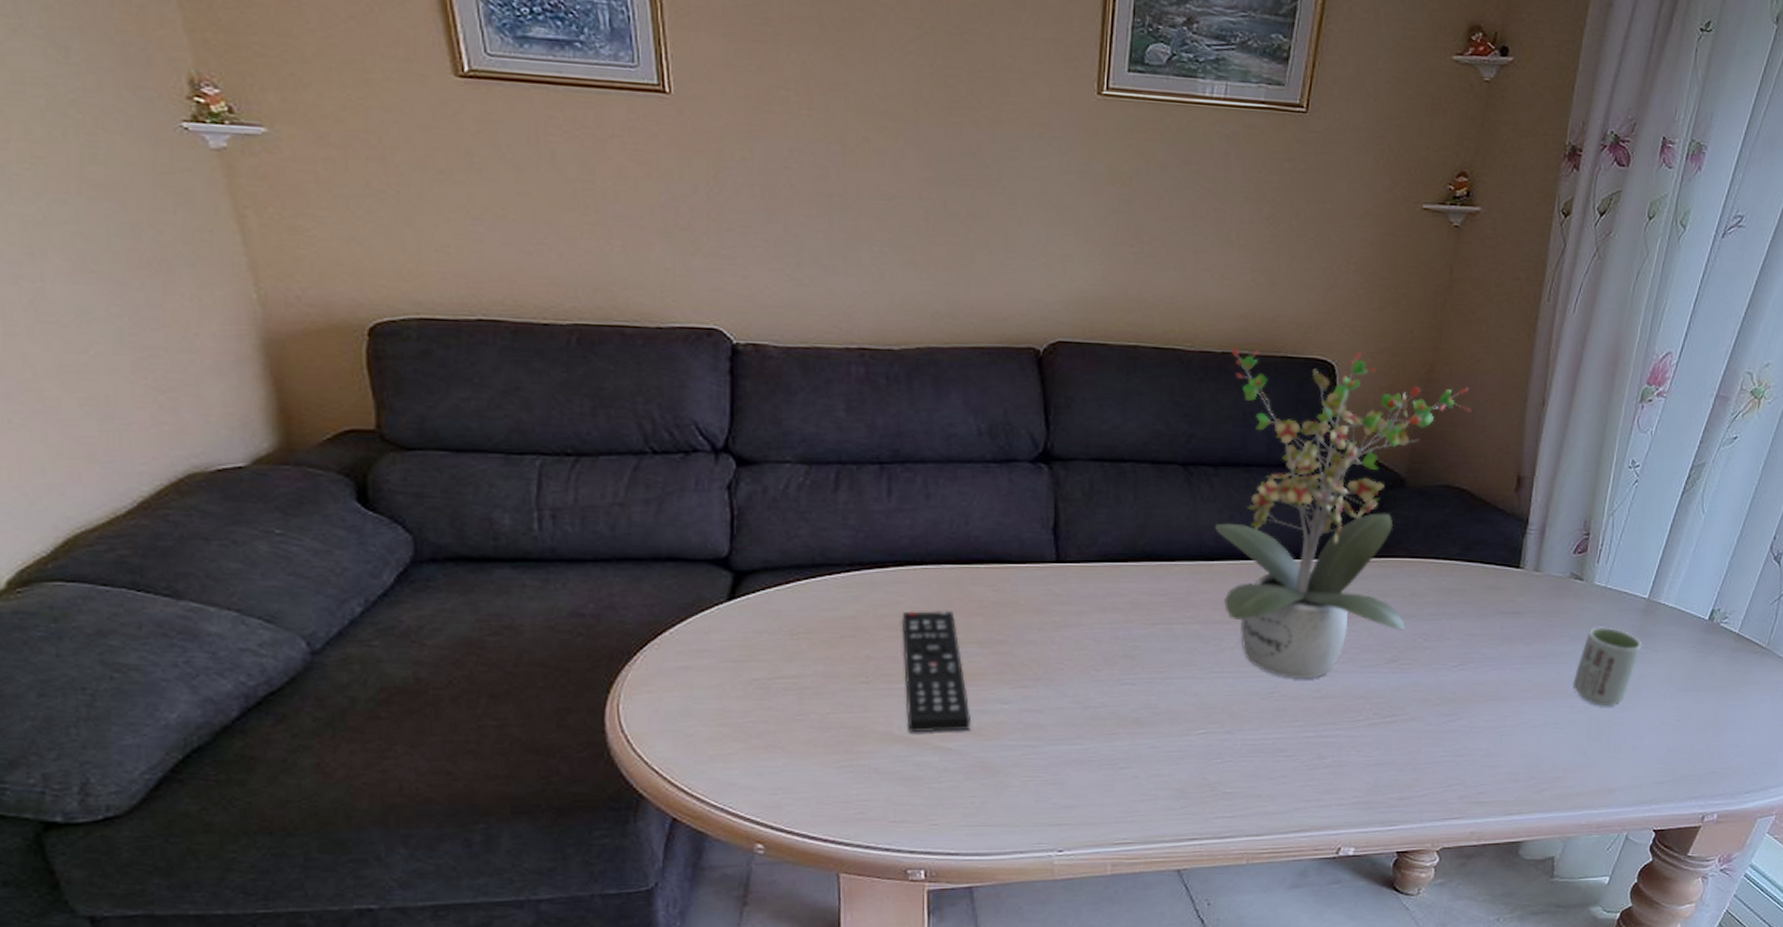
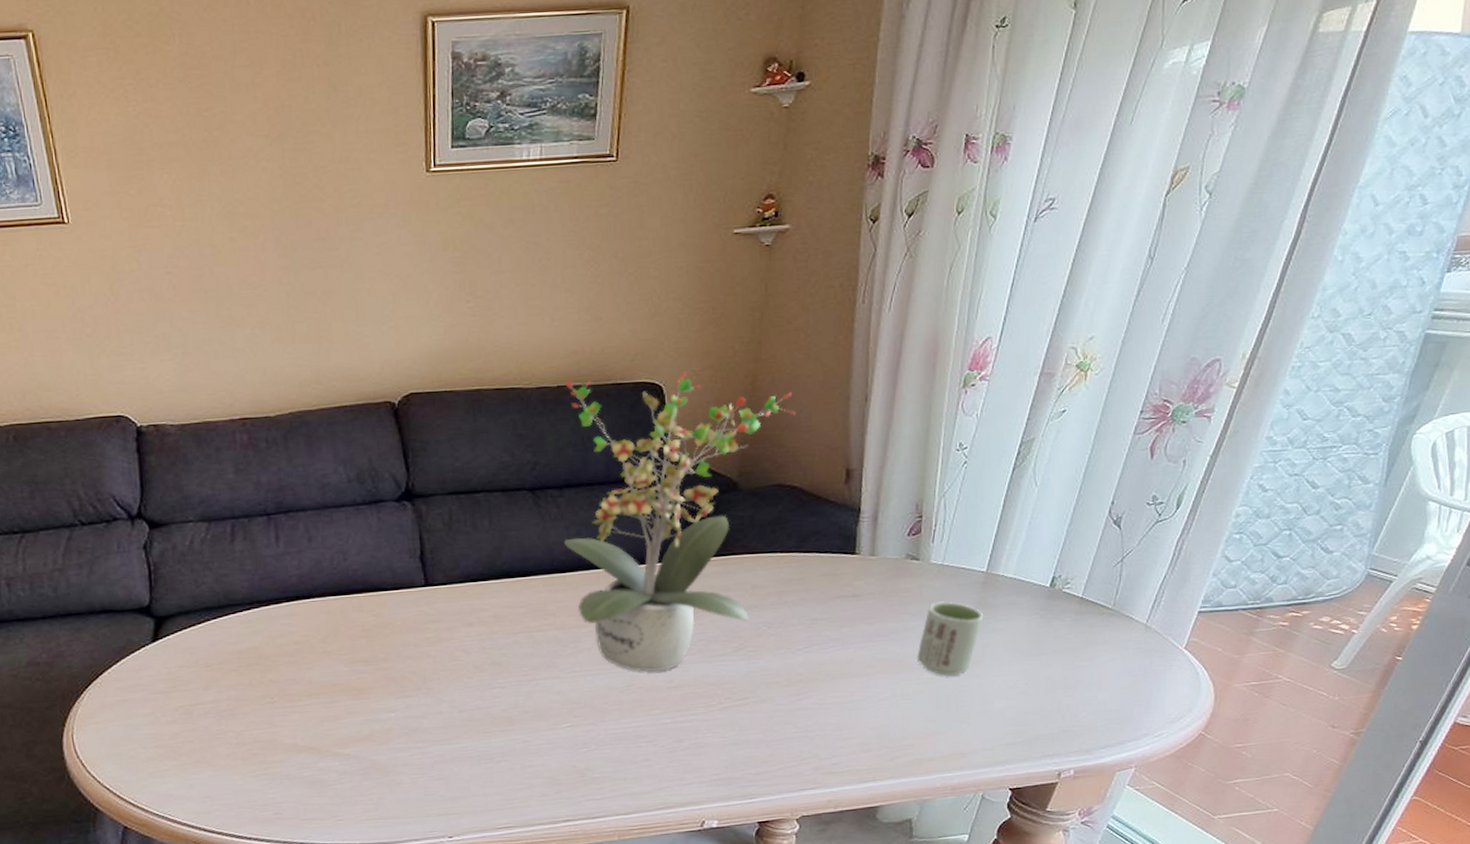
remote control: present [901,609,970,733] -> none [297,635,363,742]

